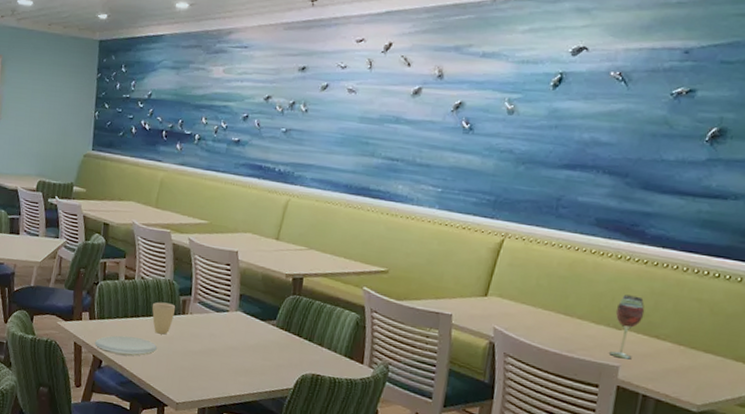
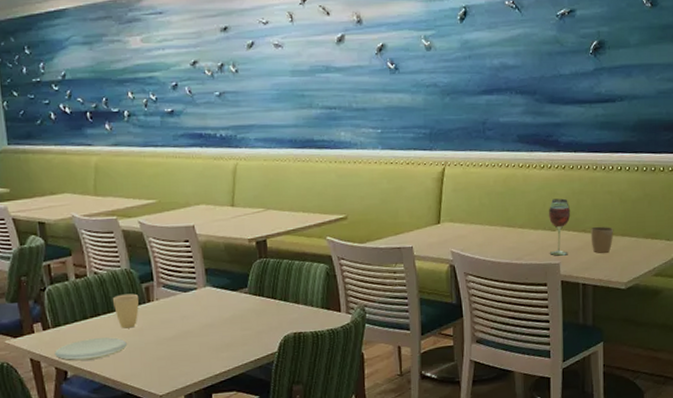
cup: none [663,334,696,367] -> present [590,226,614,253]

